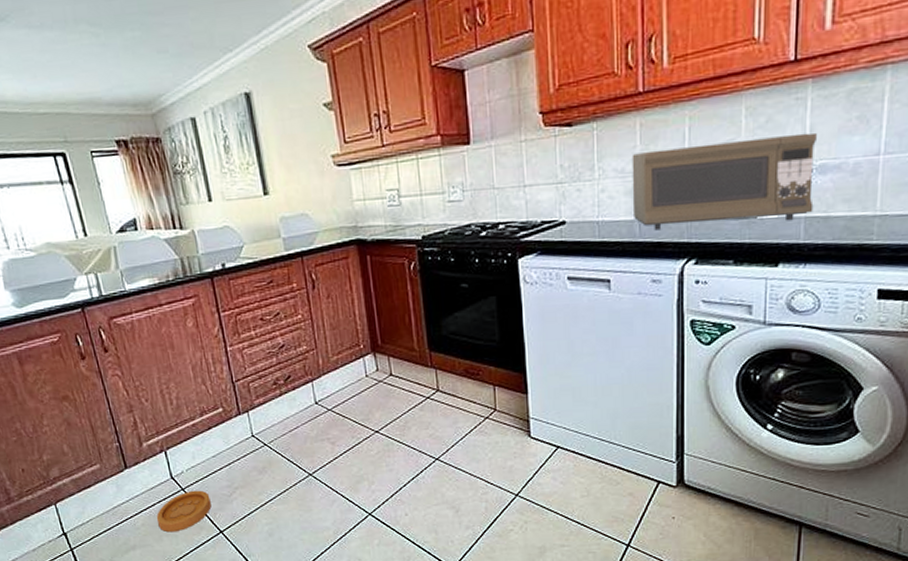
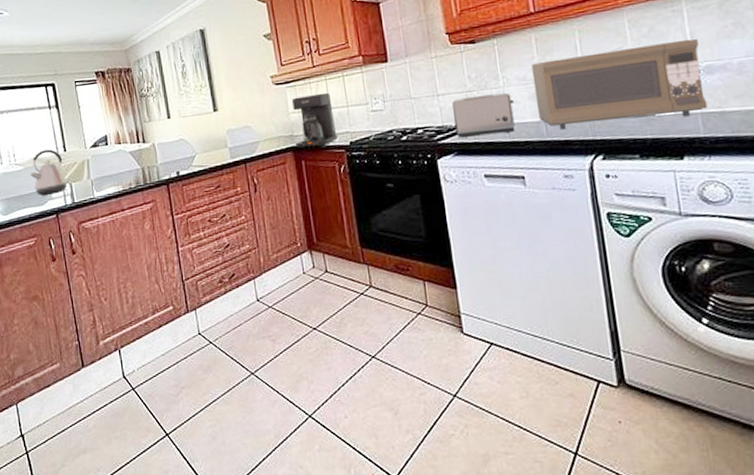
kettle: none [45,233,93,286] -> present [30,149,68,195]
pet bowl: present [156,490,212,533] -> none [107,390,159,435]
coffee maker: none [356,177,408,242] -> present [291,92,338,149]
toaster: none [538,186,609,235] -> present [451,92,515,138]

